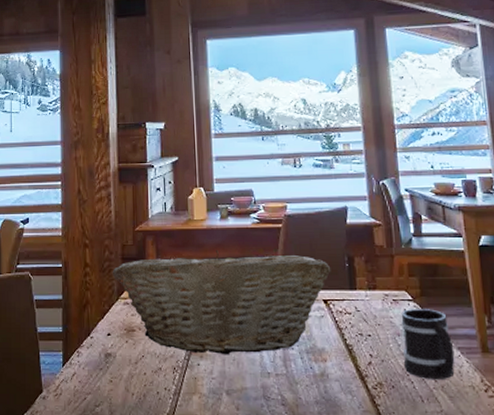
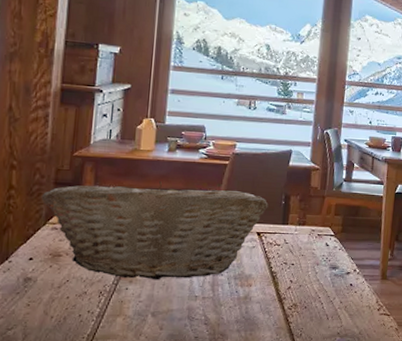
mug: present [401,309,455,379] -> none [317,243,361,301]

